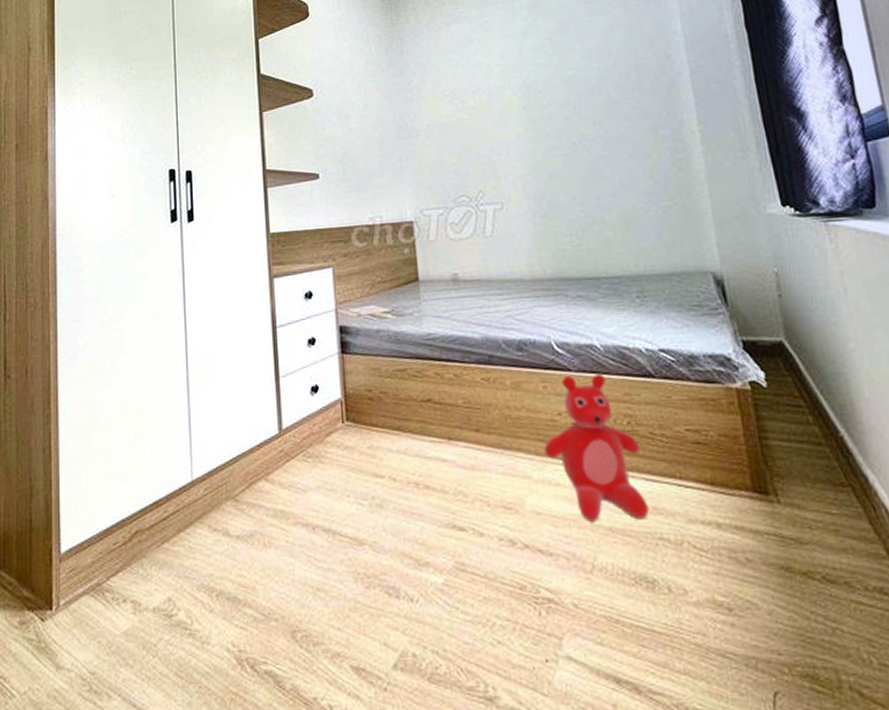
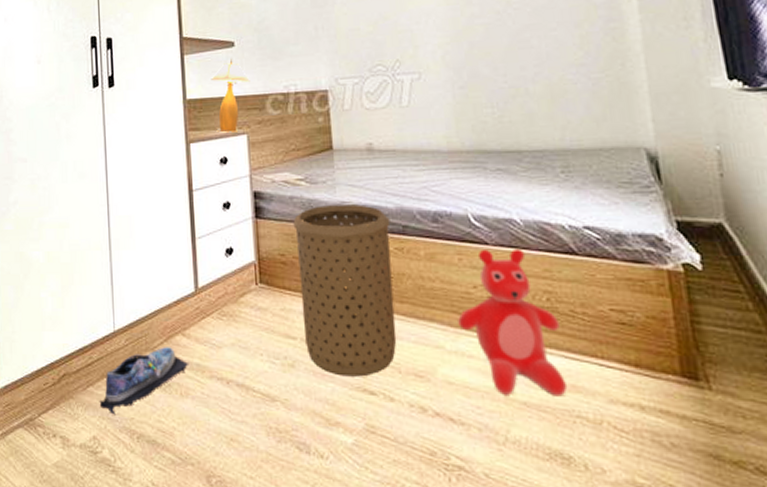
shoe: none [175,494,273,573] -> present [99,347,189,415]
table lamp: none [295,191,335,266] -> present [210,58,250,133]
laundry basket: none [380,335,485,514] -> present [293,204,397,377]

